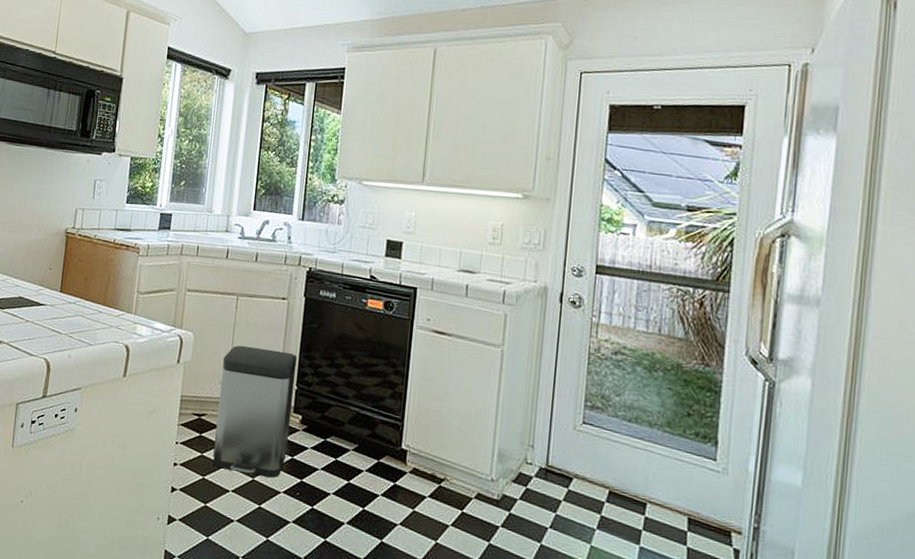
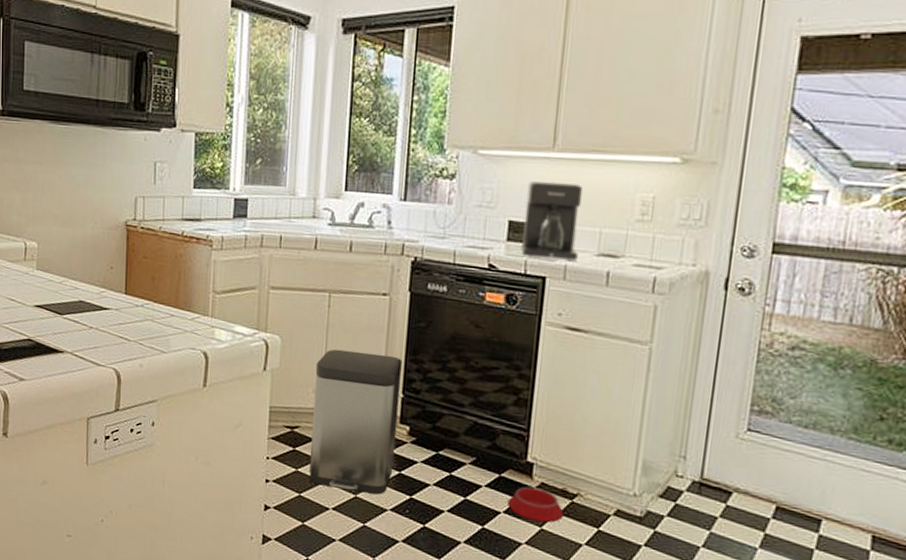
pet bowl: none [385,471,433,505] -> present [508,486,564,523]
coffee maker: none [397,208,447,275] -> present [521,181,584,261]

